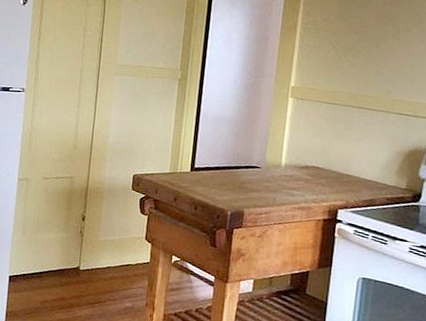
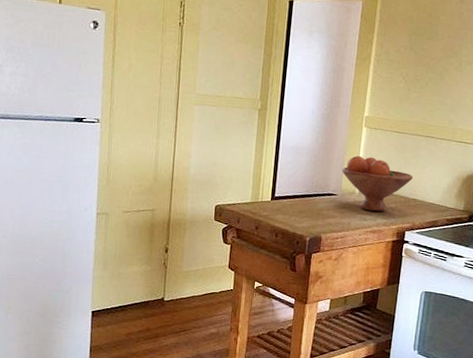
fruit bowl: none [266,127,346,187] -> present [341,155,413,212]

